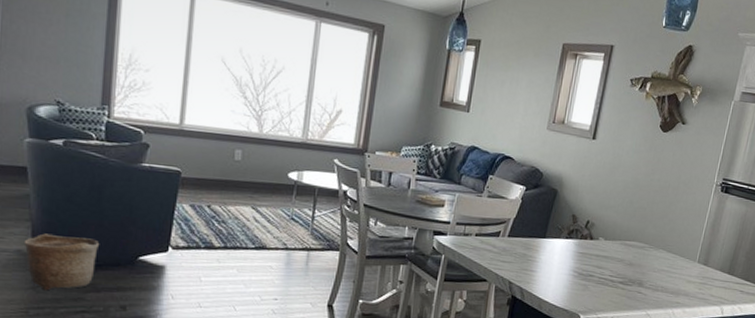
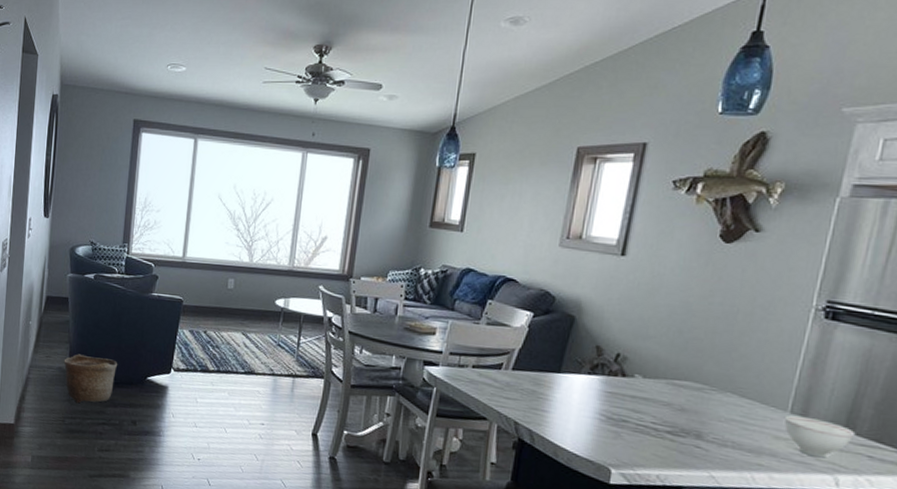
bowl: none [694,264,735,295] -> present [784,414,856,458]

